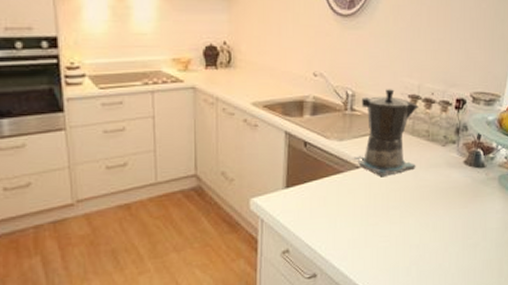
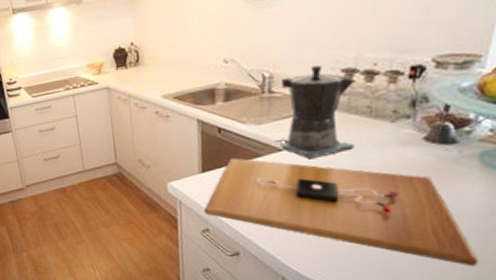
cutting board: none [286,173,498,275] -> present [205,158,478,267]

